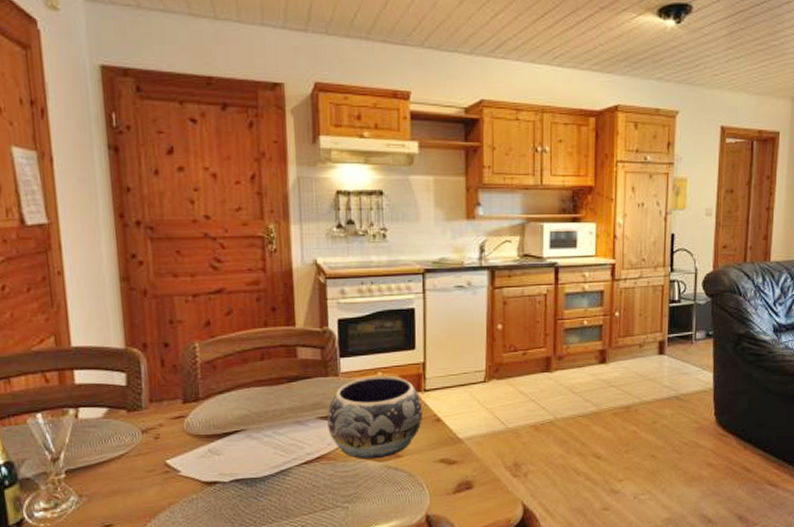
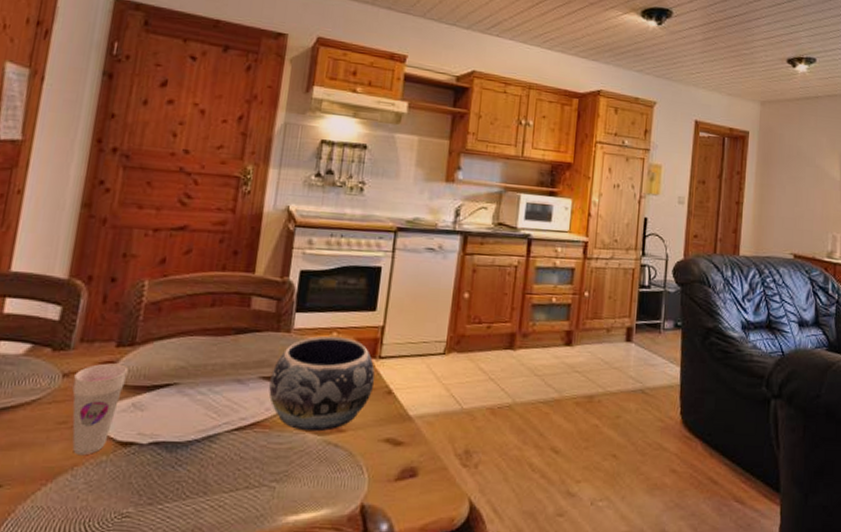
cup: none [152,417,199,496] -> present [72,363,129,456]

